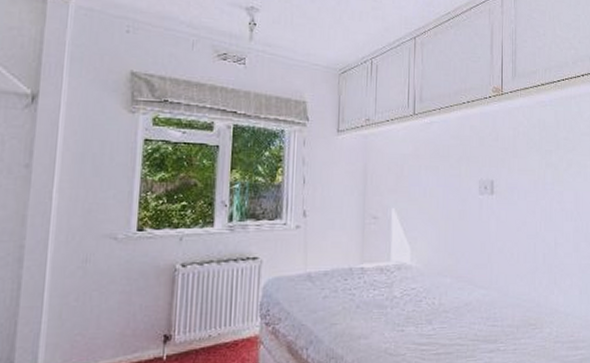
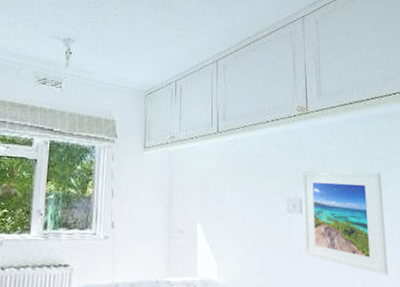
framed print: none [493,152,566,249] -> present [301,170,388,275]

